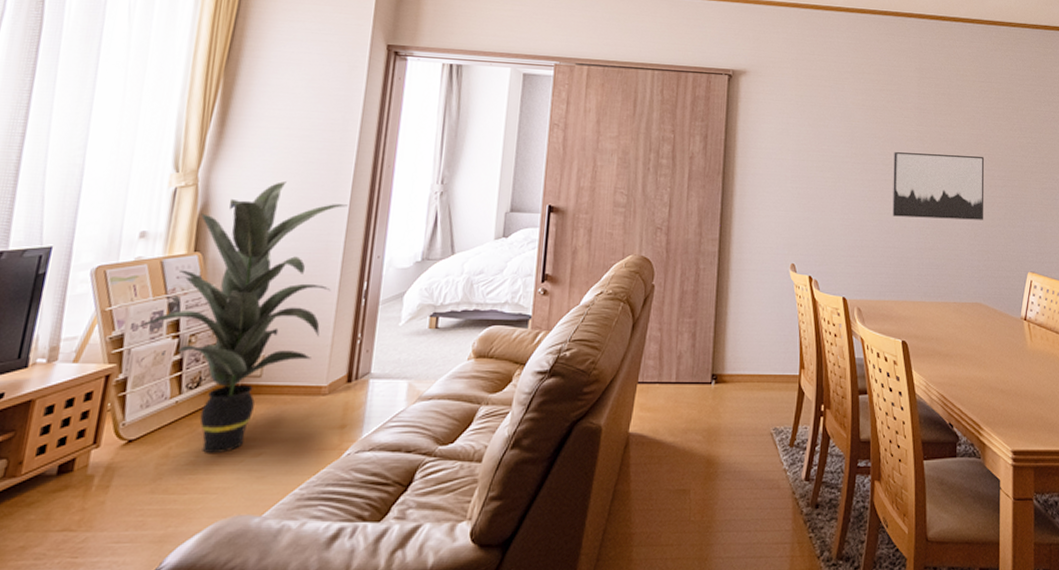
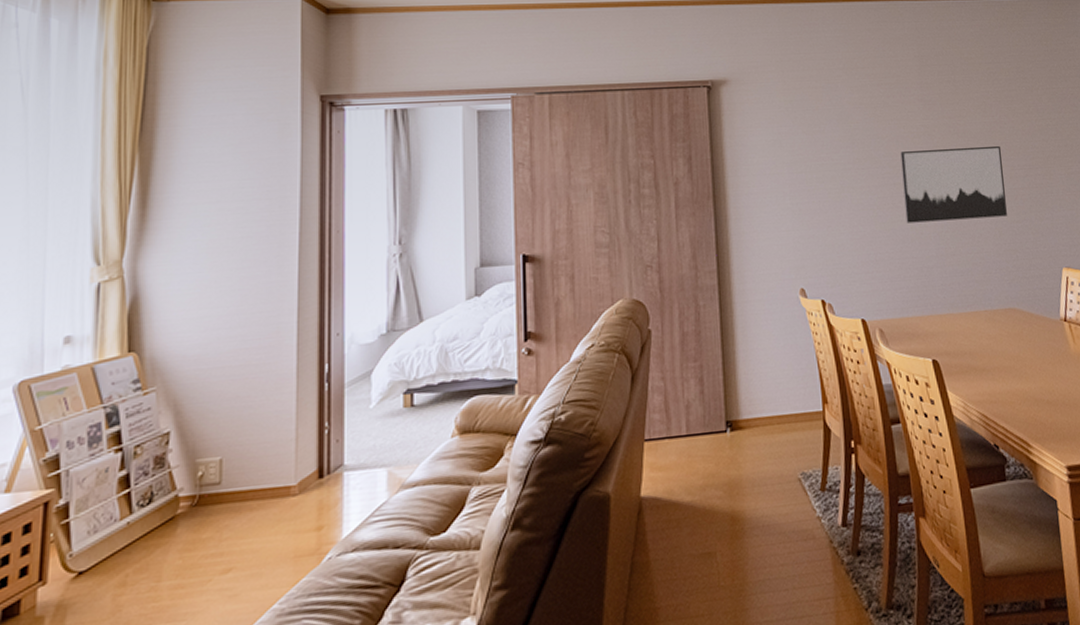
indoor plant: present [136,182,348,455] -> none [72,262,296,577]

